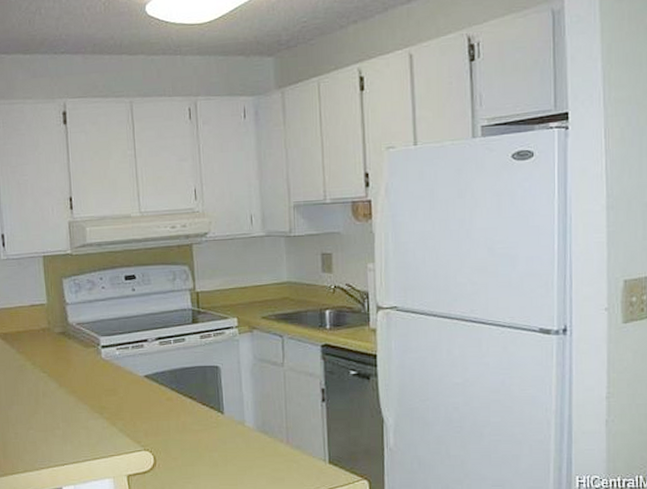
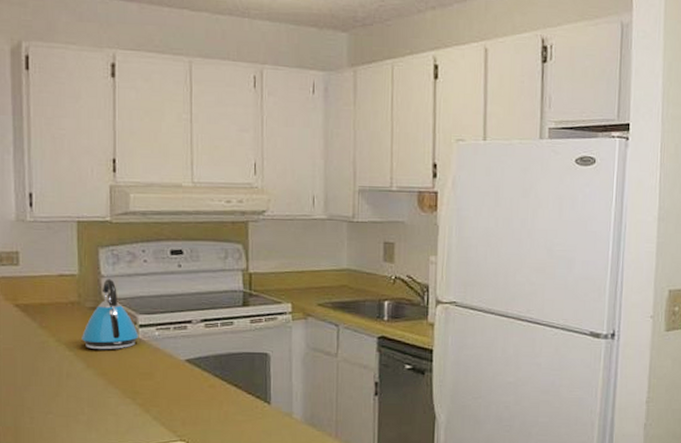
kettle: none [53,306,102,371] -> present [82,279,139,350]

